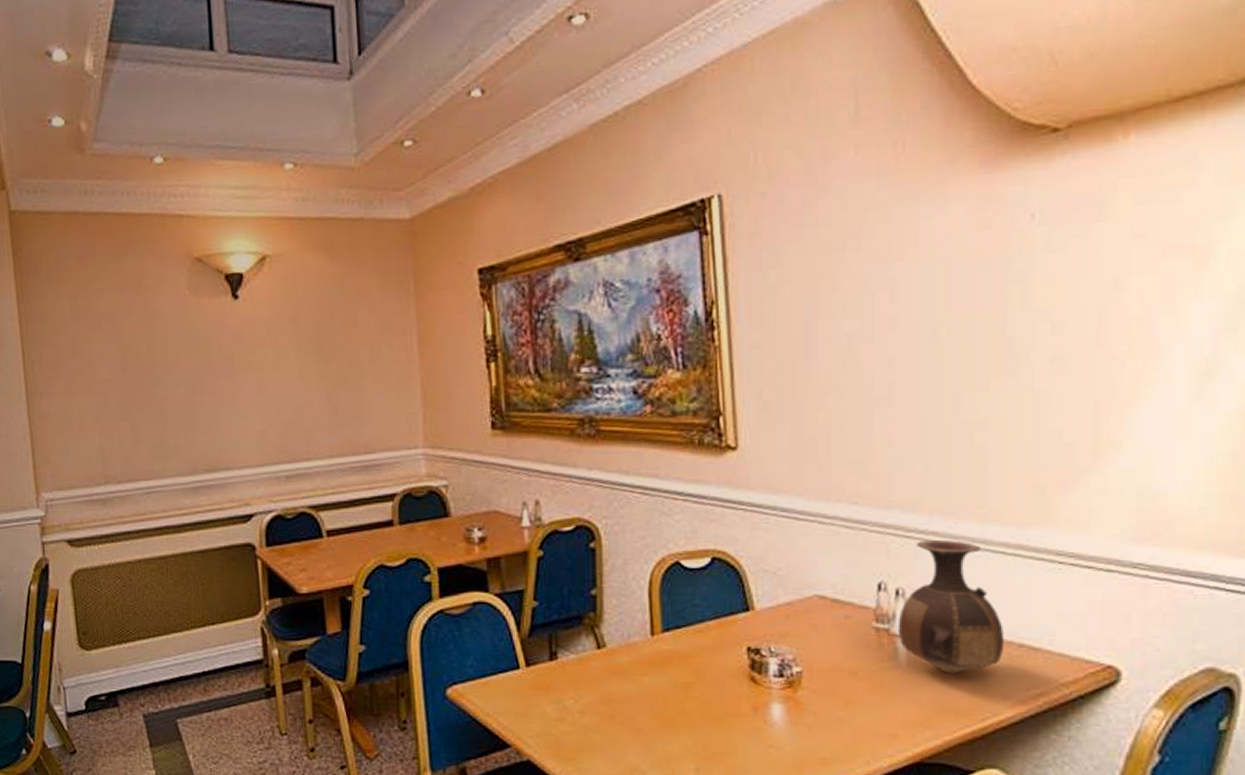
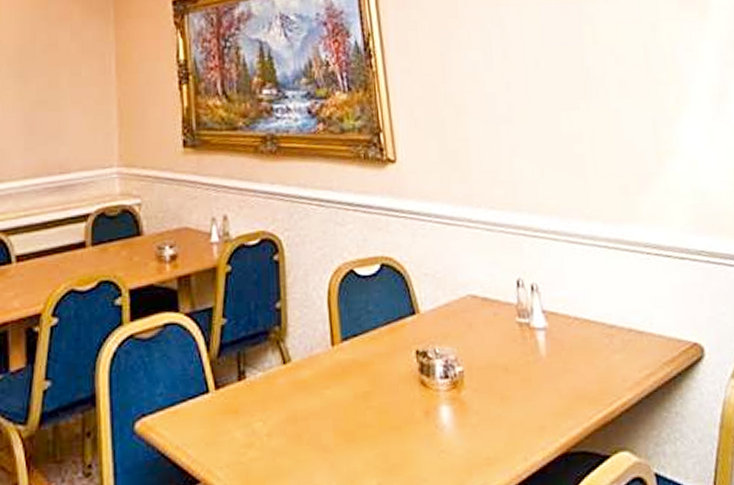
vase: present [897,540,1004,674] -> none [535,238,618,362]

